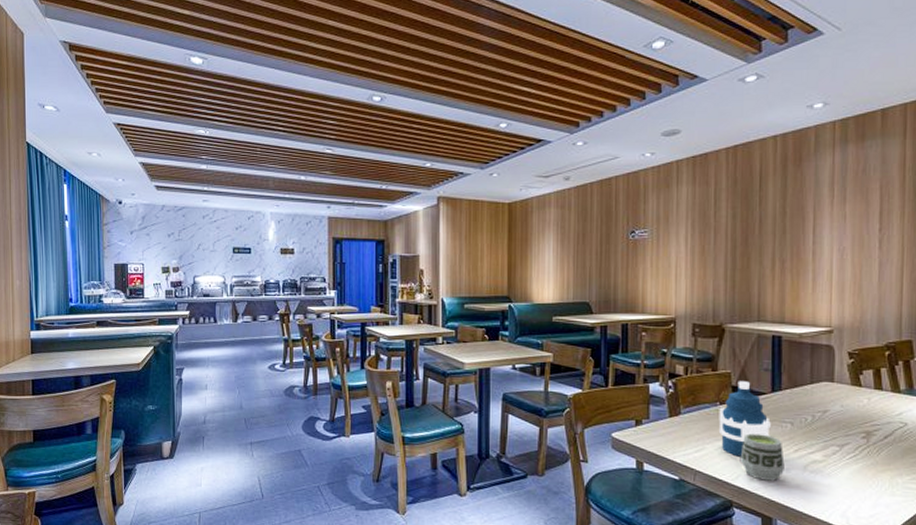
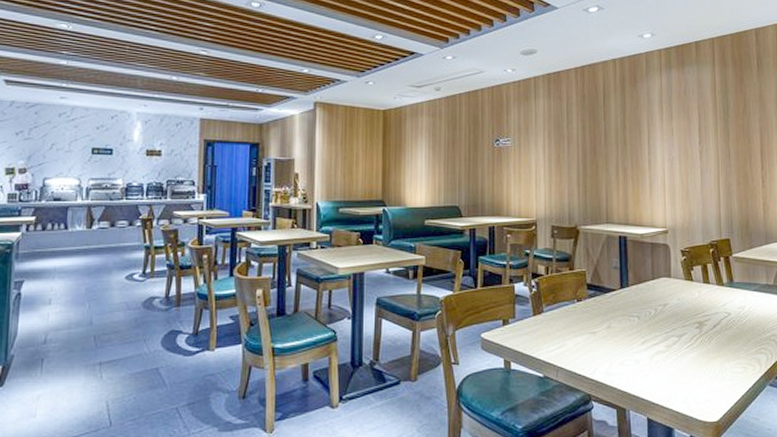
water bottle: present [719,381,771,457] -> none [576,279,621,351]
cup: present [741,433,785,481] -> none [597,328,634,373]

